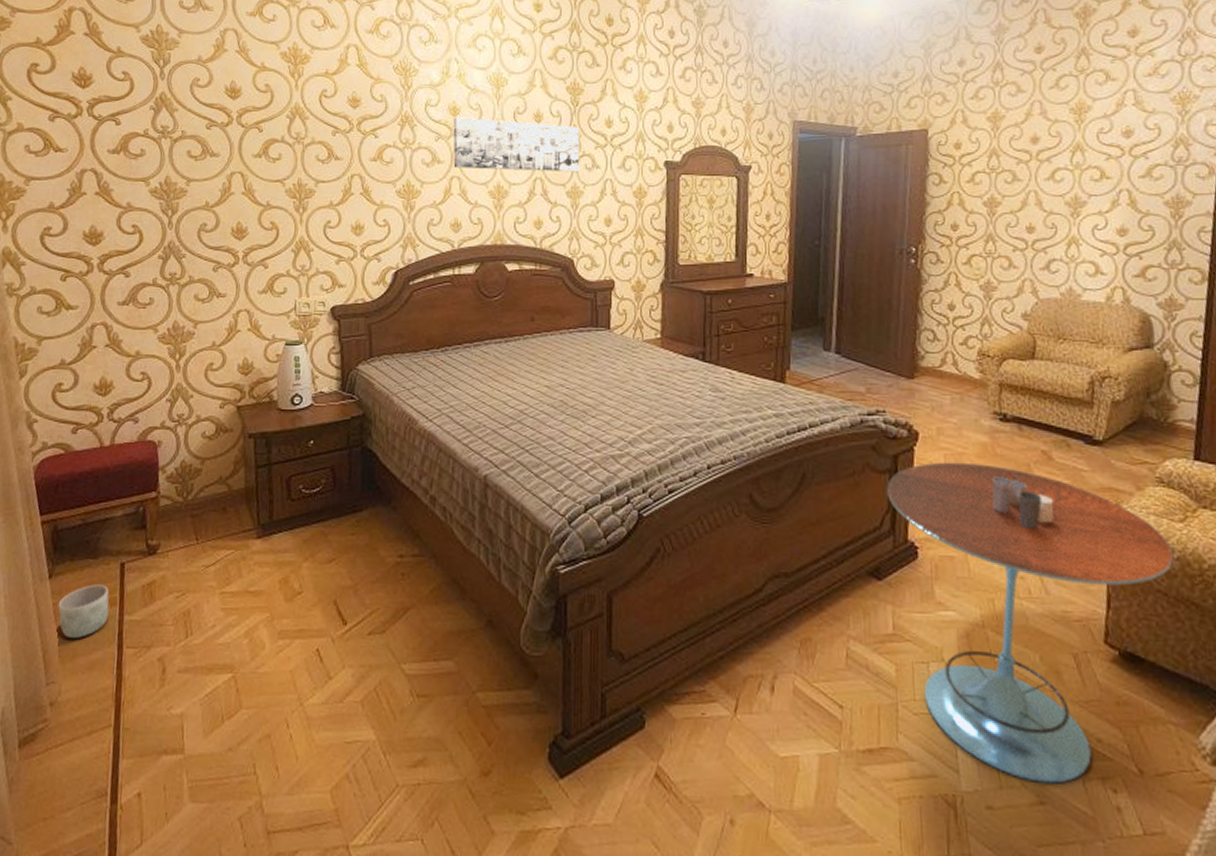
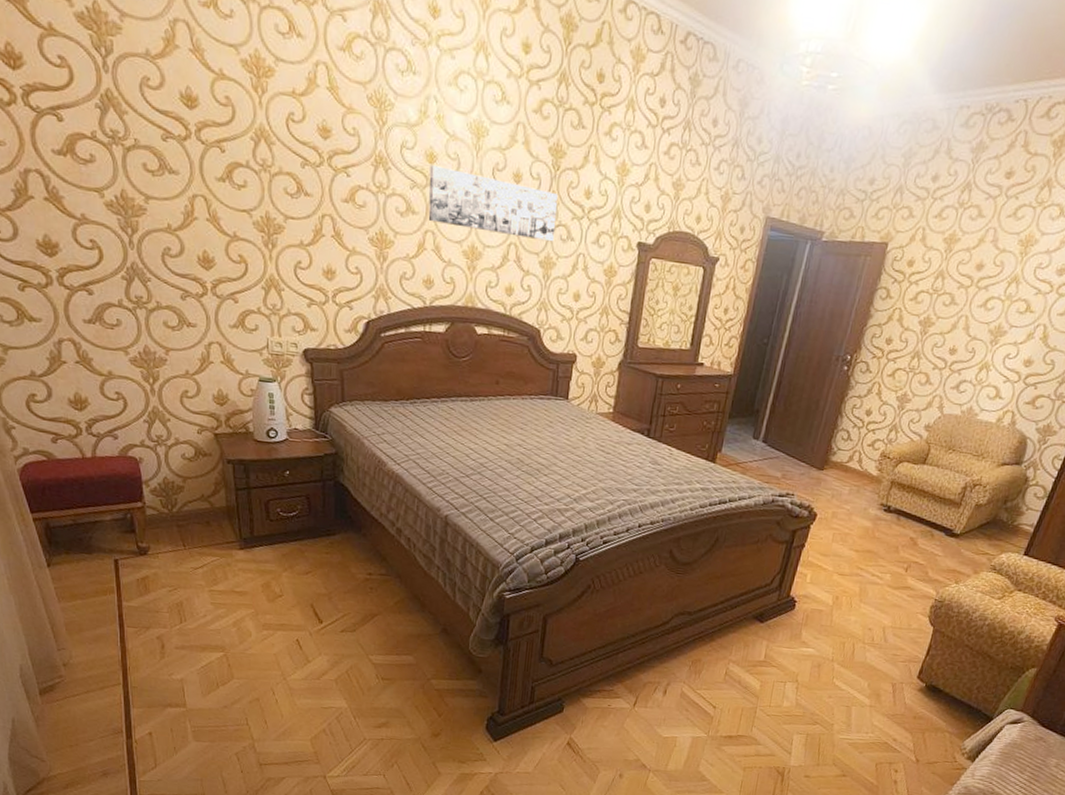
planter: present [58,584,110,638] -> none [59,575,108,617]
side table: present [887,462,1173,784] -> none [777,539,986,765]

